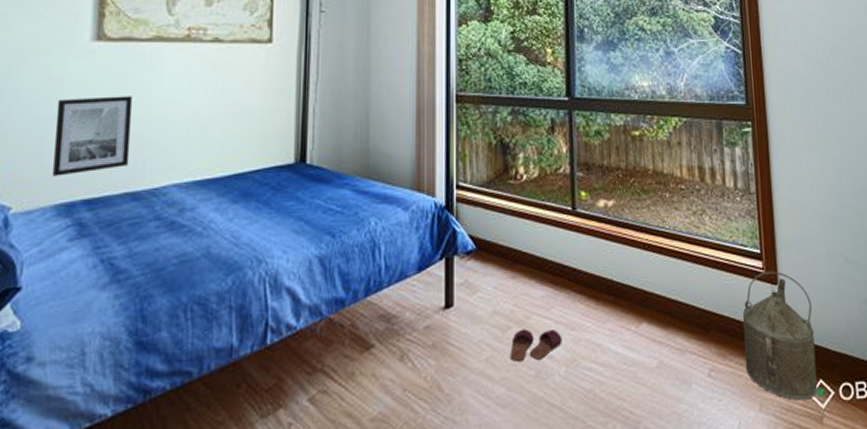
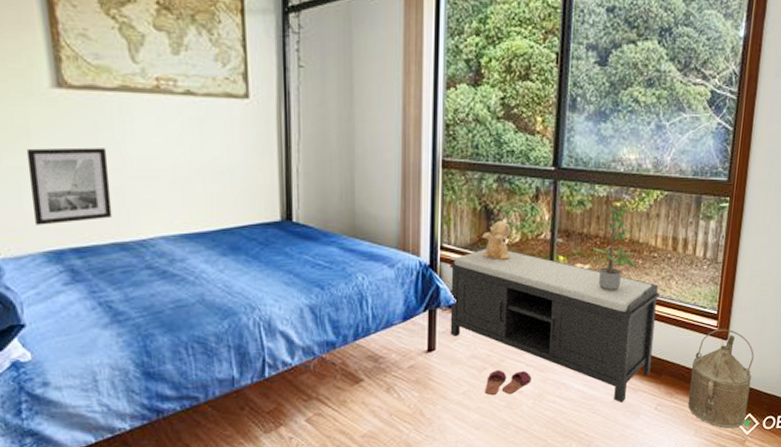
bench: none [467,184,696,369] -> present [450,247,660,403]
teddy bear: none [498,155,530,198] -> present [481,221,511,260]
potted plant: none [615,129,664,230] -> present [592,201,636,291]

